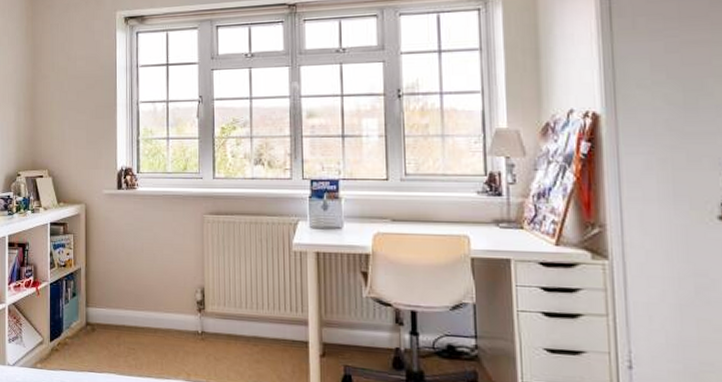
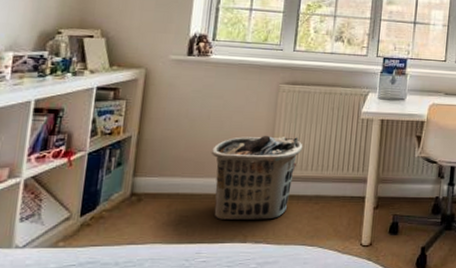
clothes hamper: none [148,268,235,359] -> present [211,135,303,220]

